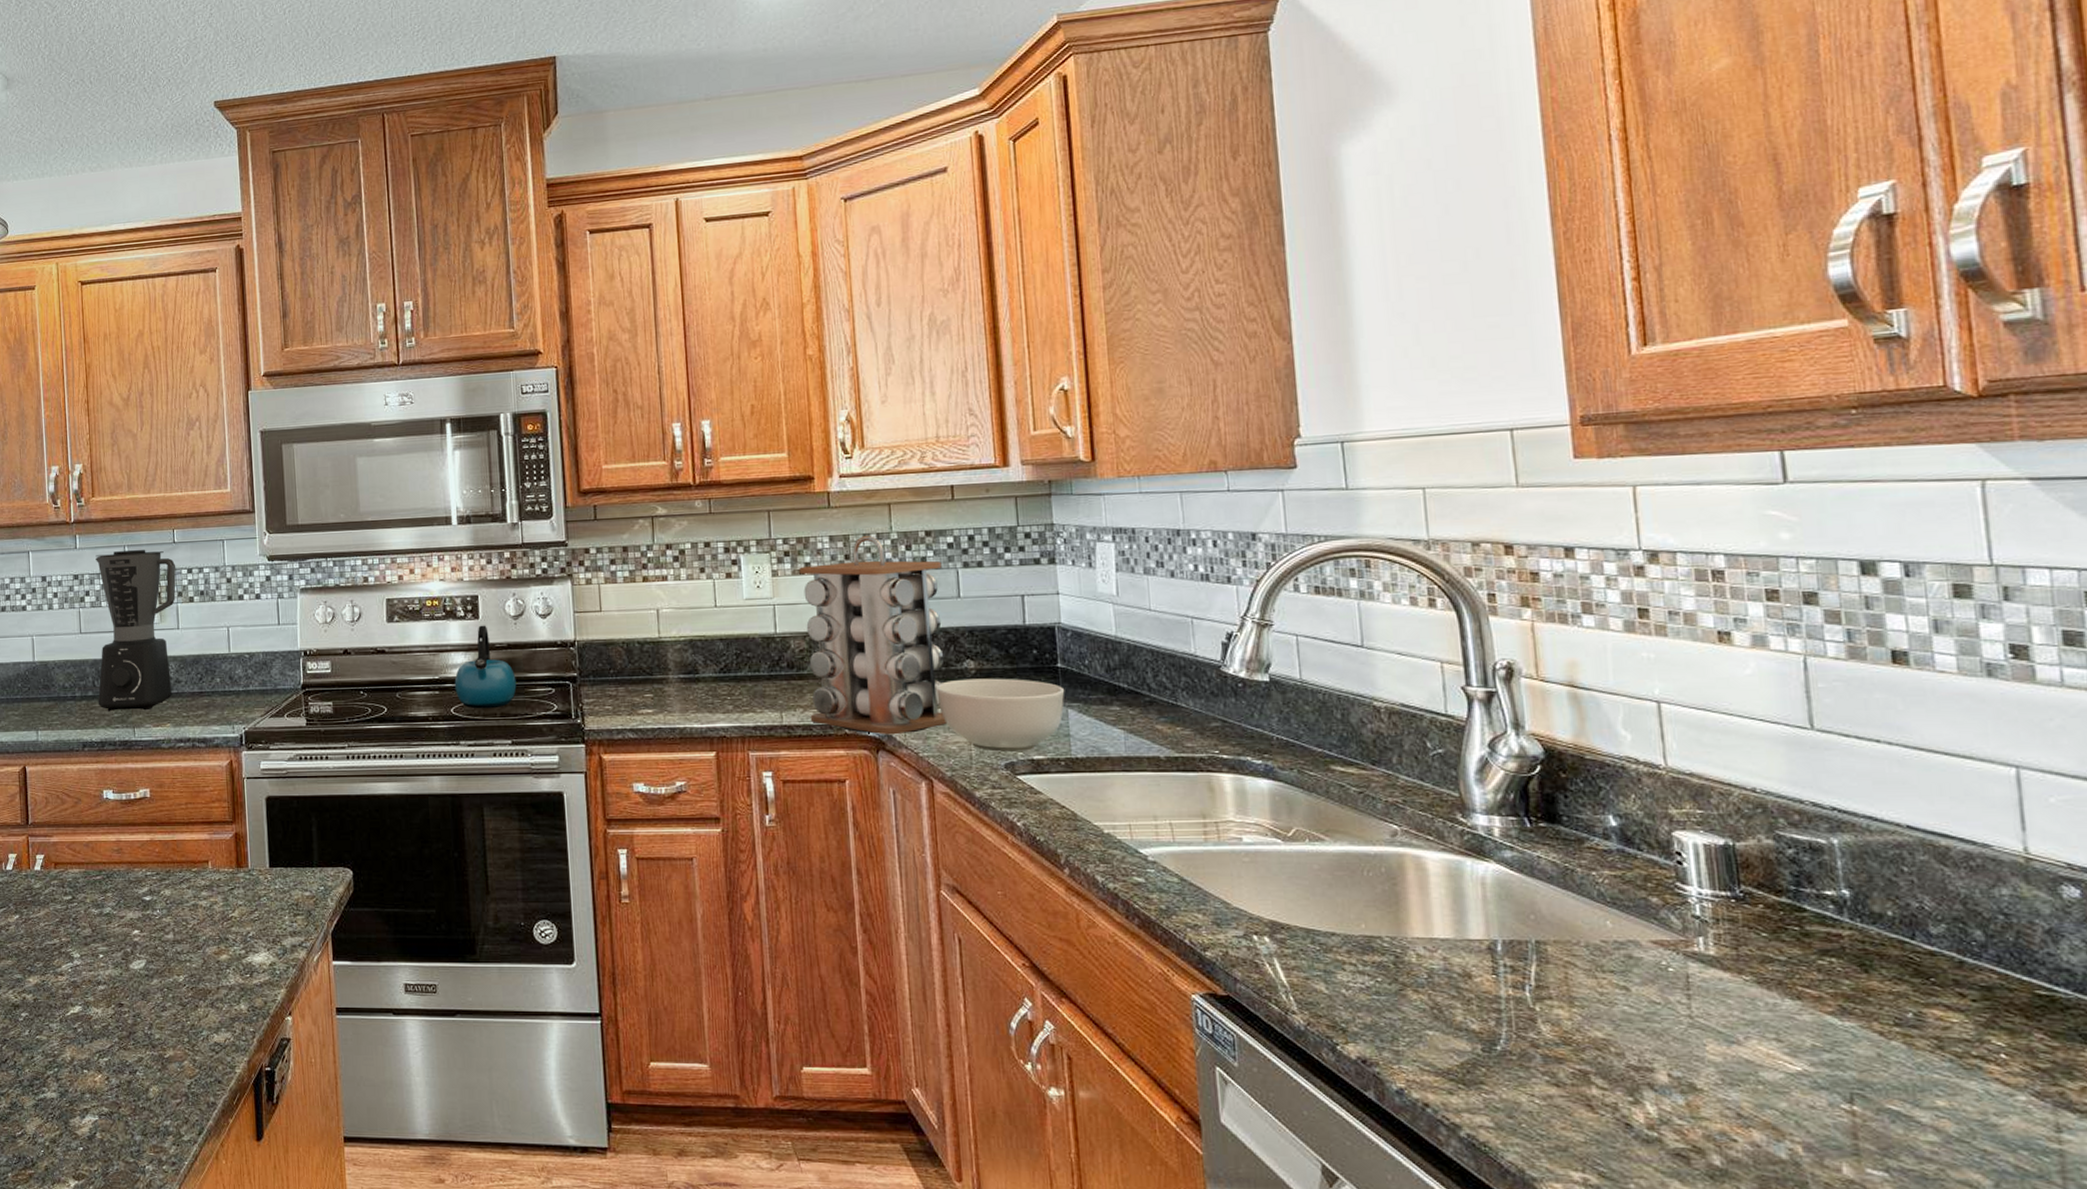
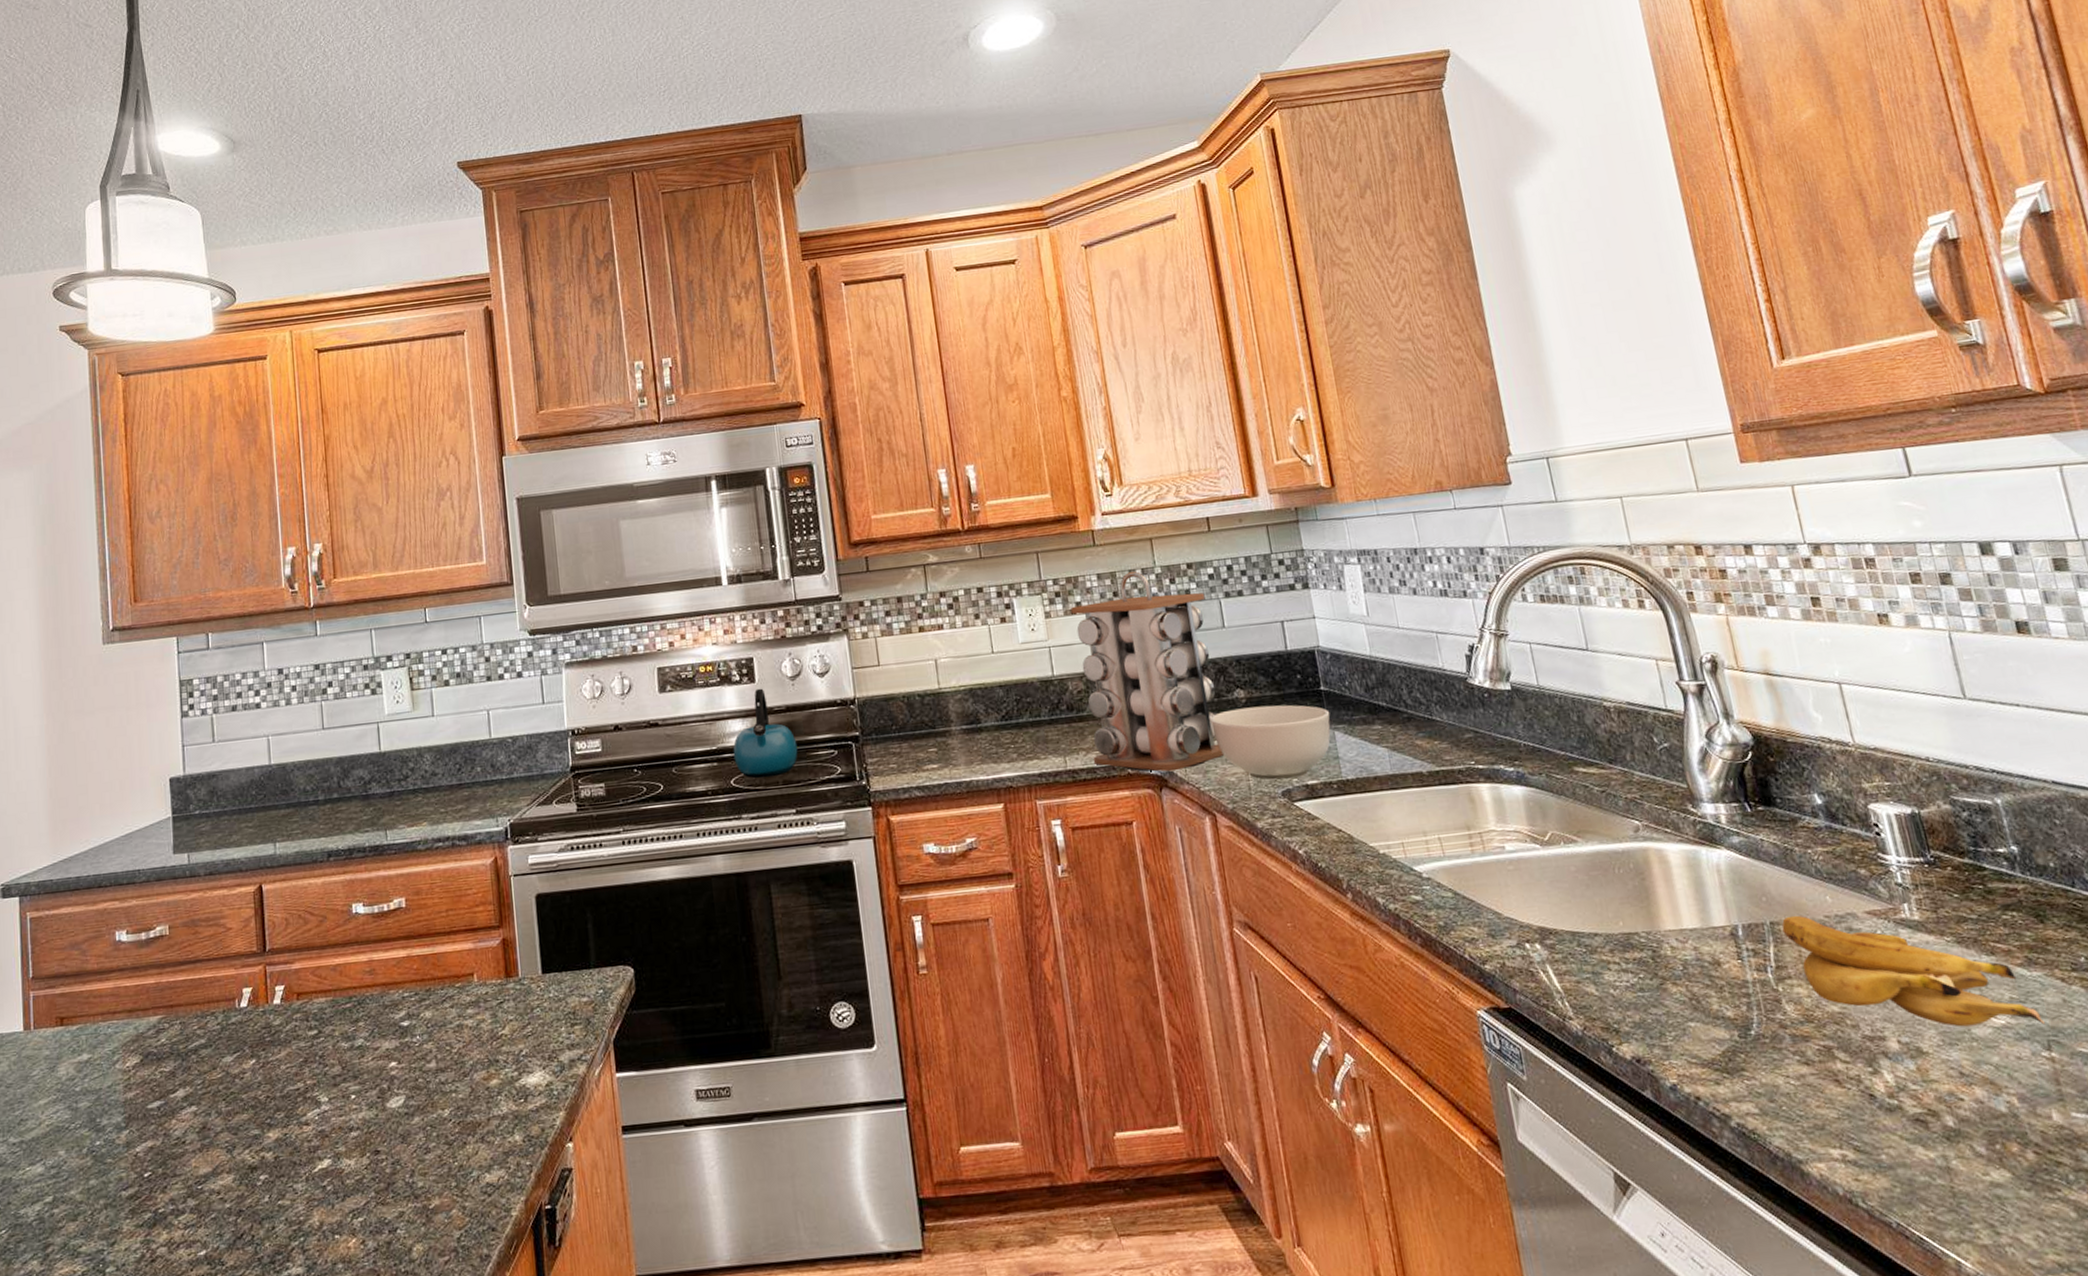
blender: present [95,550,176,712] -> none [339,632,429,815]
banana: none [1549,936,1852,1077] -> present [1781,915,2046,1027]

